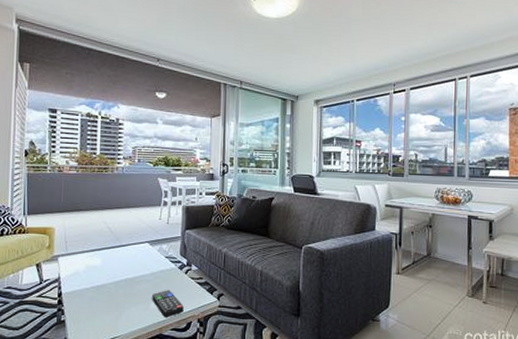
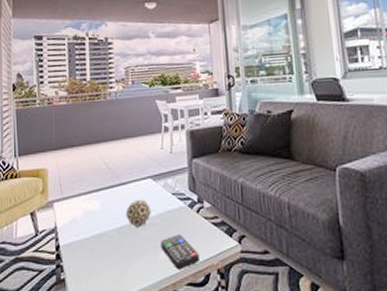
decorative ball: none [123,259,147,282] -> present [126,199,152,227]

